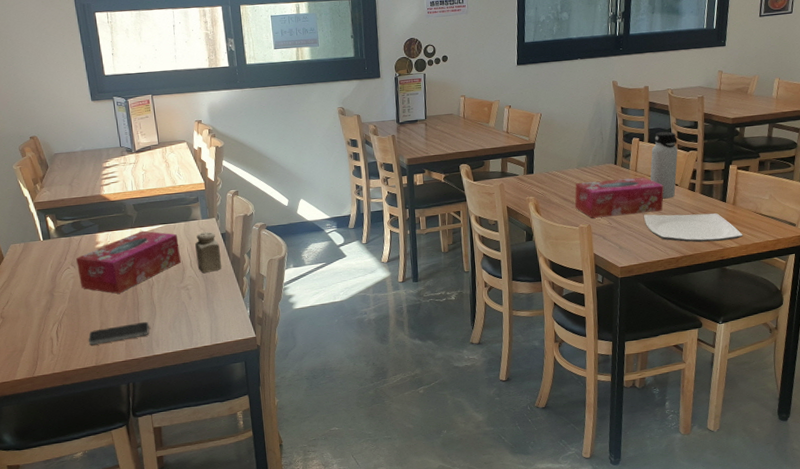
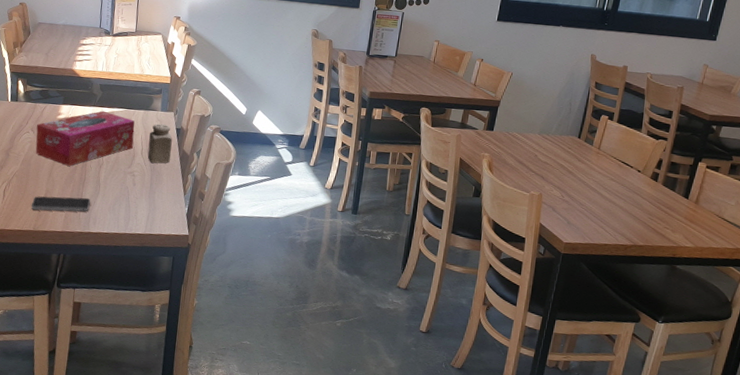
tissue box: present [574,176,664,218] -> none [529,149,626,194]
plate: present [643,213,743,243] -> none [598,194,701,239]
water bottle: present [650,131,678,199] -> none [612,114,648,184]

